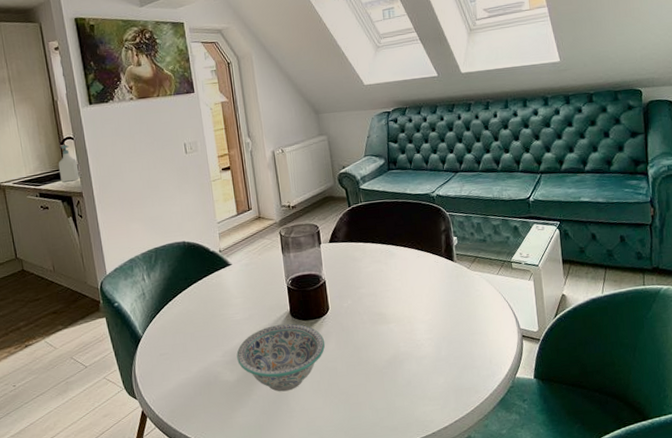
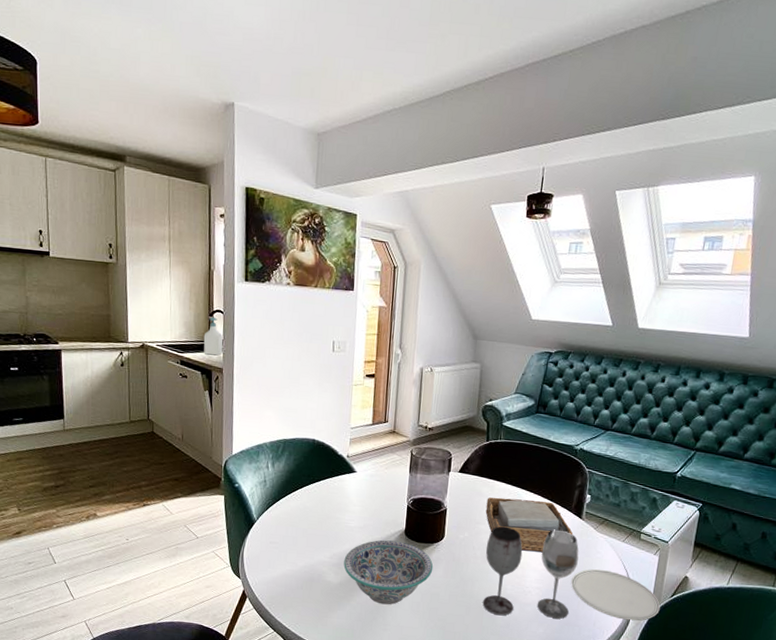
napkin holder: none [361,252,450,305] -> present [485,497,573,553]
wineglass: none [371,276,464,376] -> present [483,526,579,619]
plate: none [459,305,548,351] -> present [571,569,661,621]

